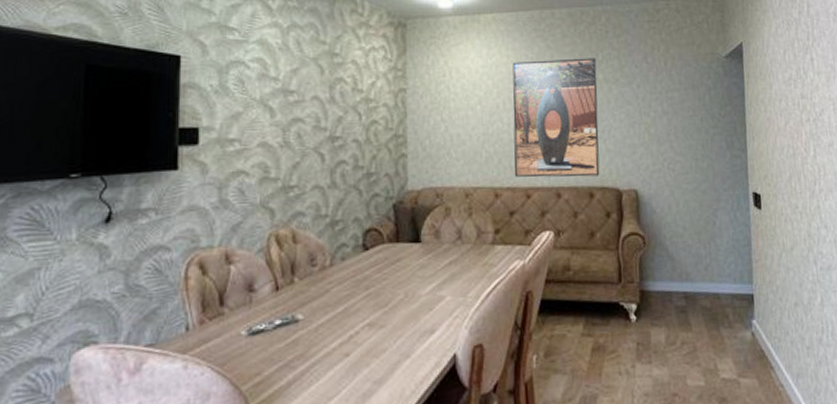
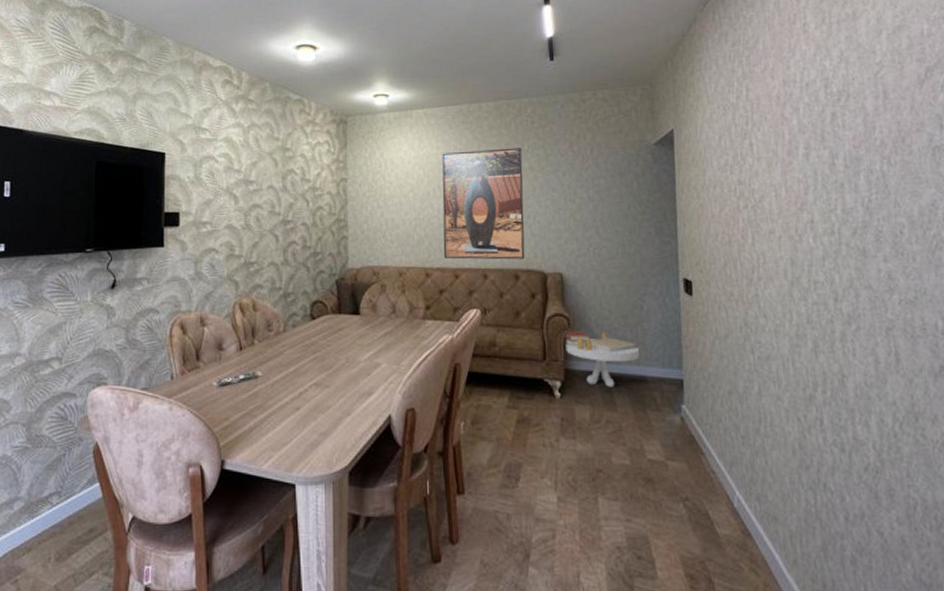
side table: none [639,249,713,307] -> present [563,330,640,387]

